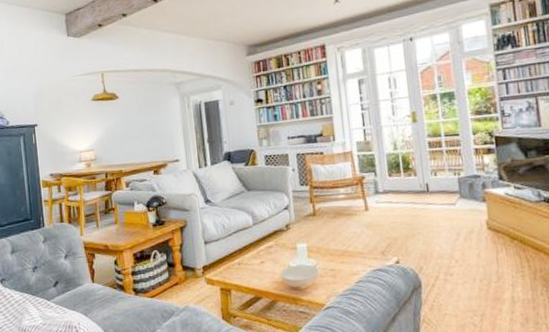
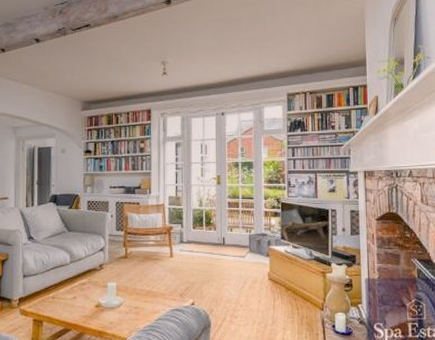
bowl: present [279,264,320,289] -> none [89,301,125,323]

